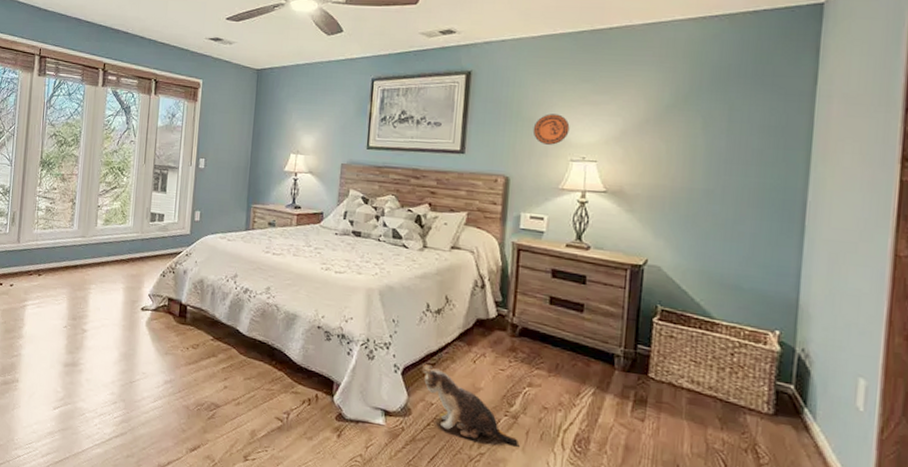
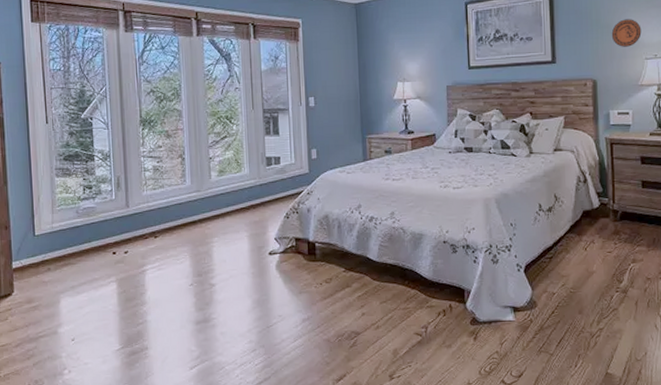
plush toy: present [421,364,518,445] -> none [541,259,630,318]

